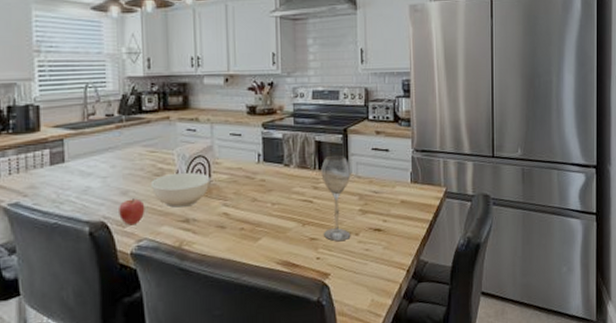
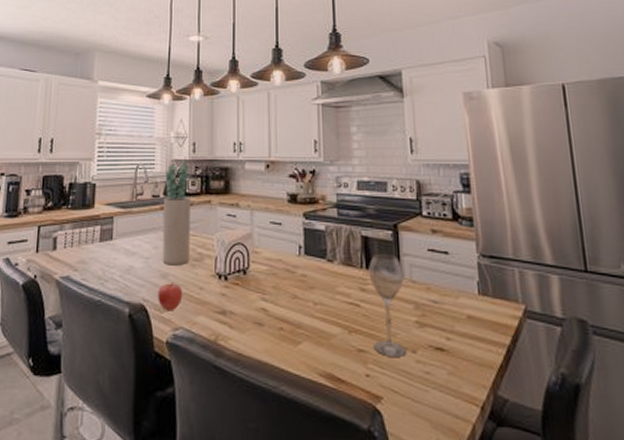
vase: none [118,73,150,183] -> present [162,156,191,266]
bowl: present [150,172,211,208] -> none [189,259,249,297]

